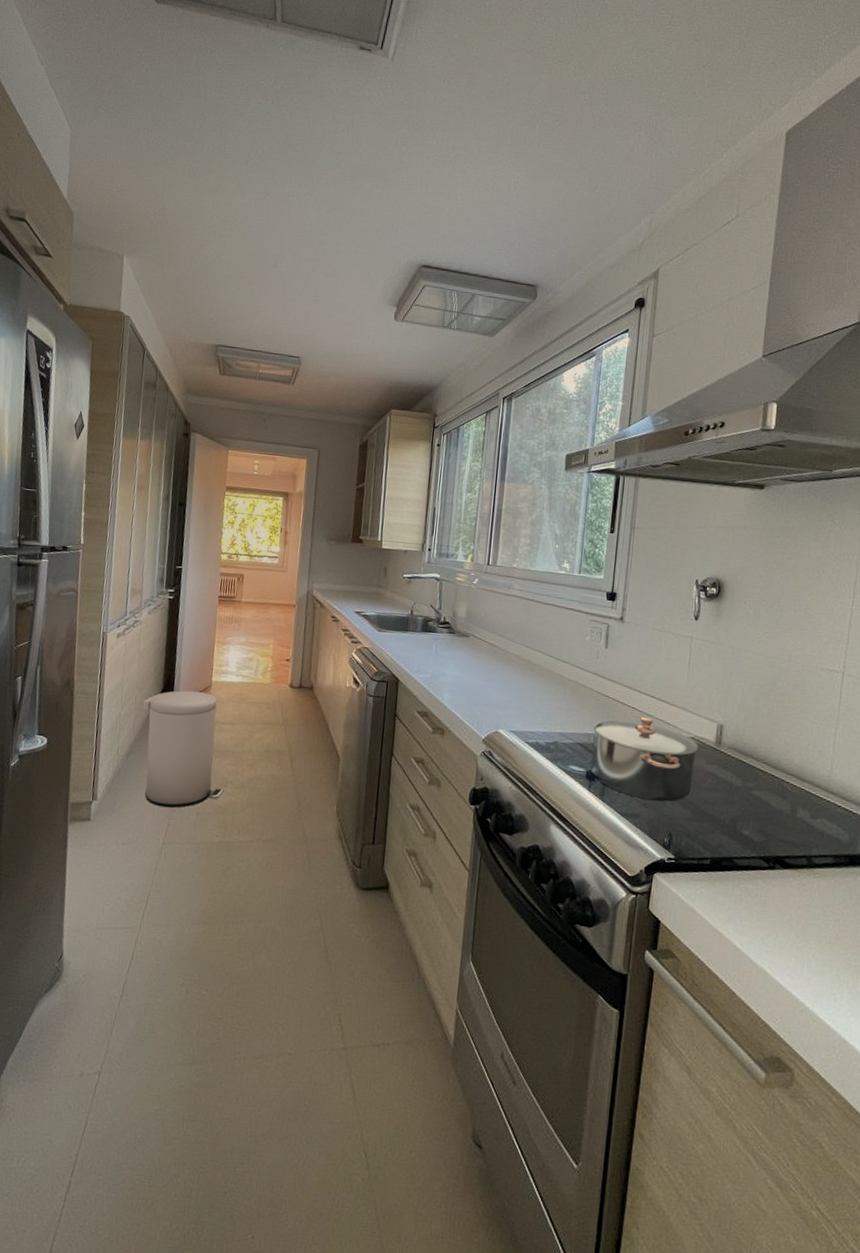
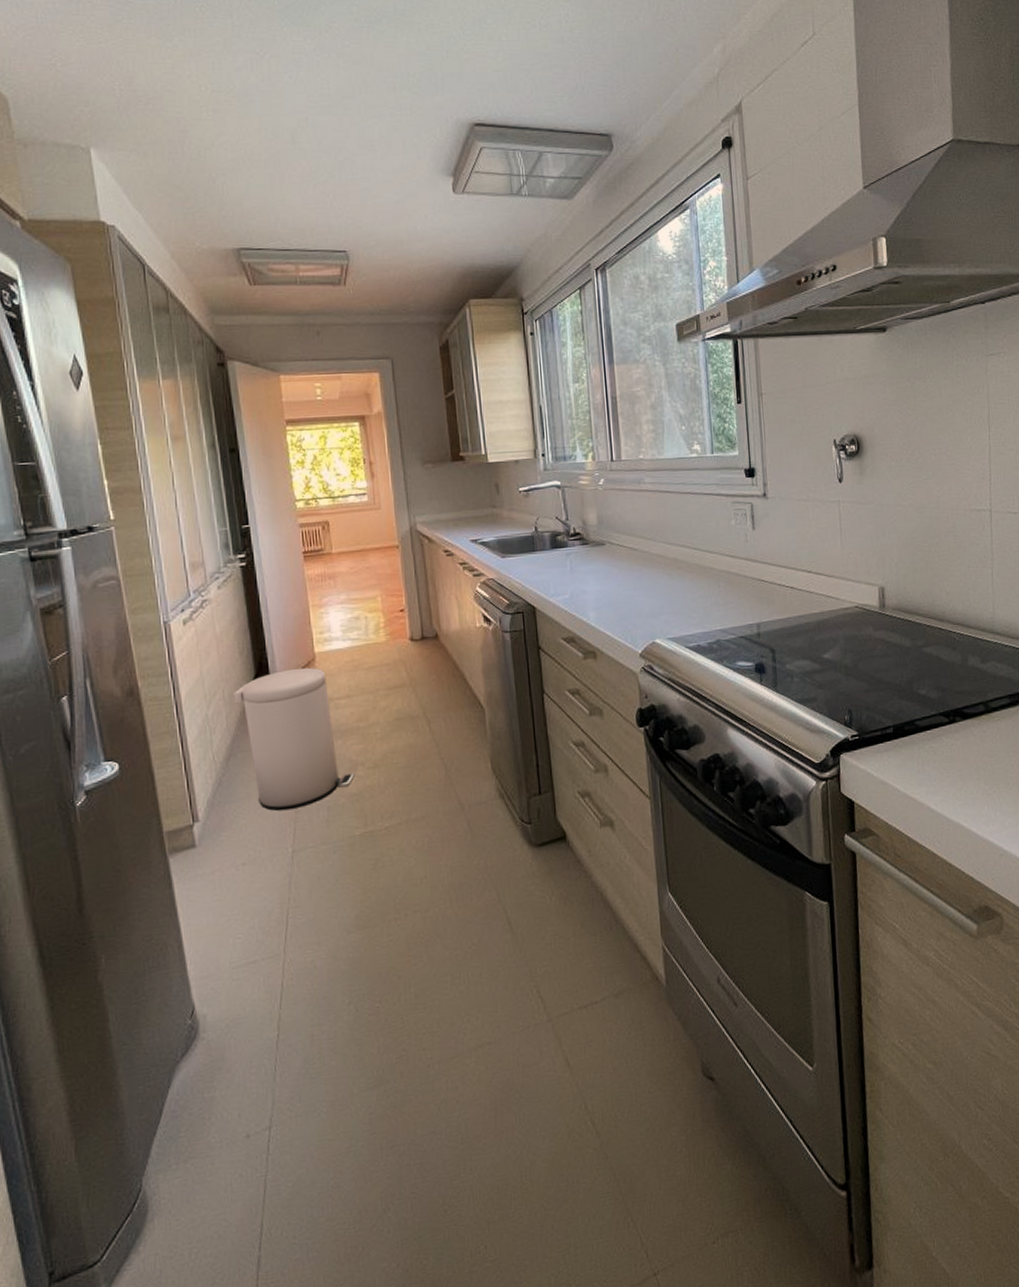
cooking pot: present [590,716,699,802] -> none [754,593,864,681]

